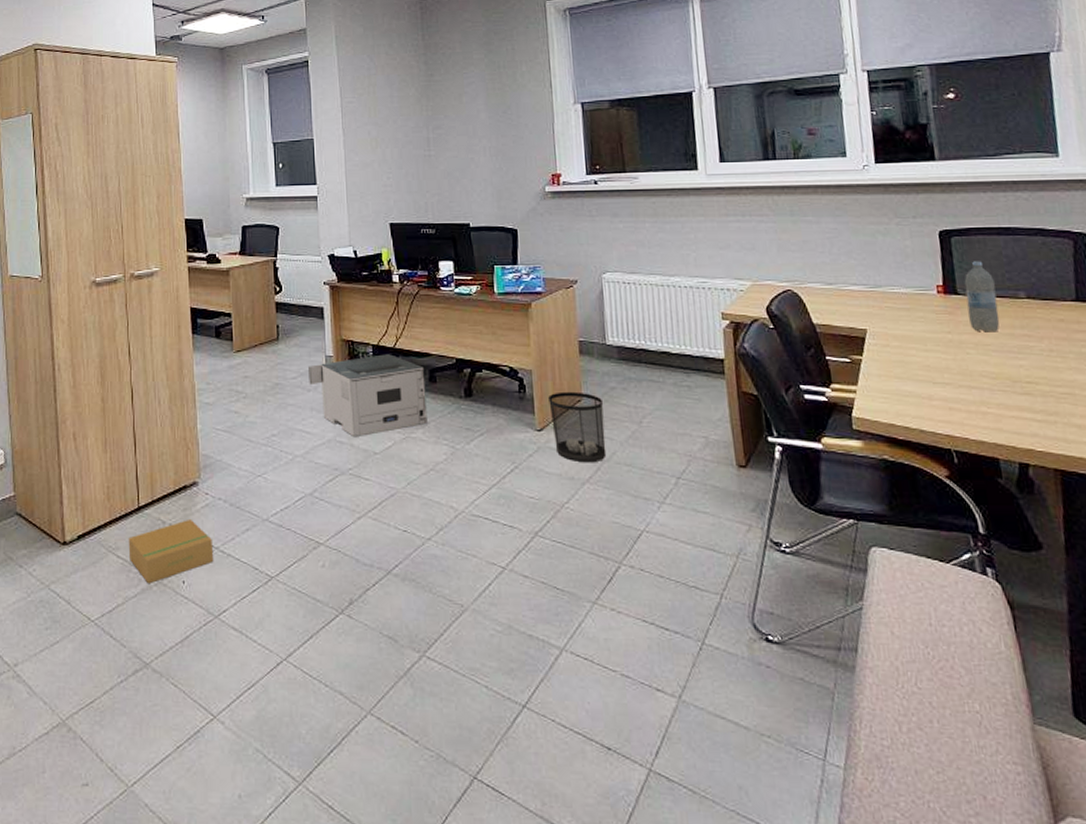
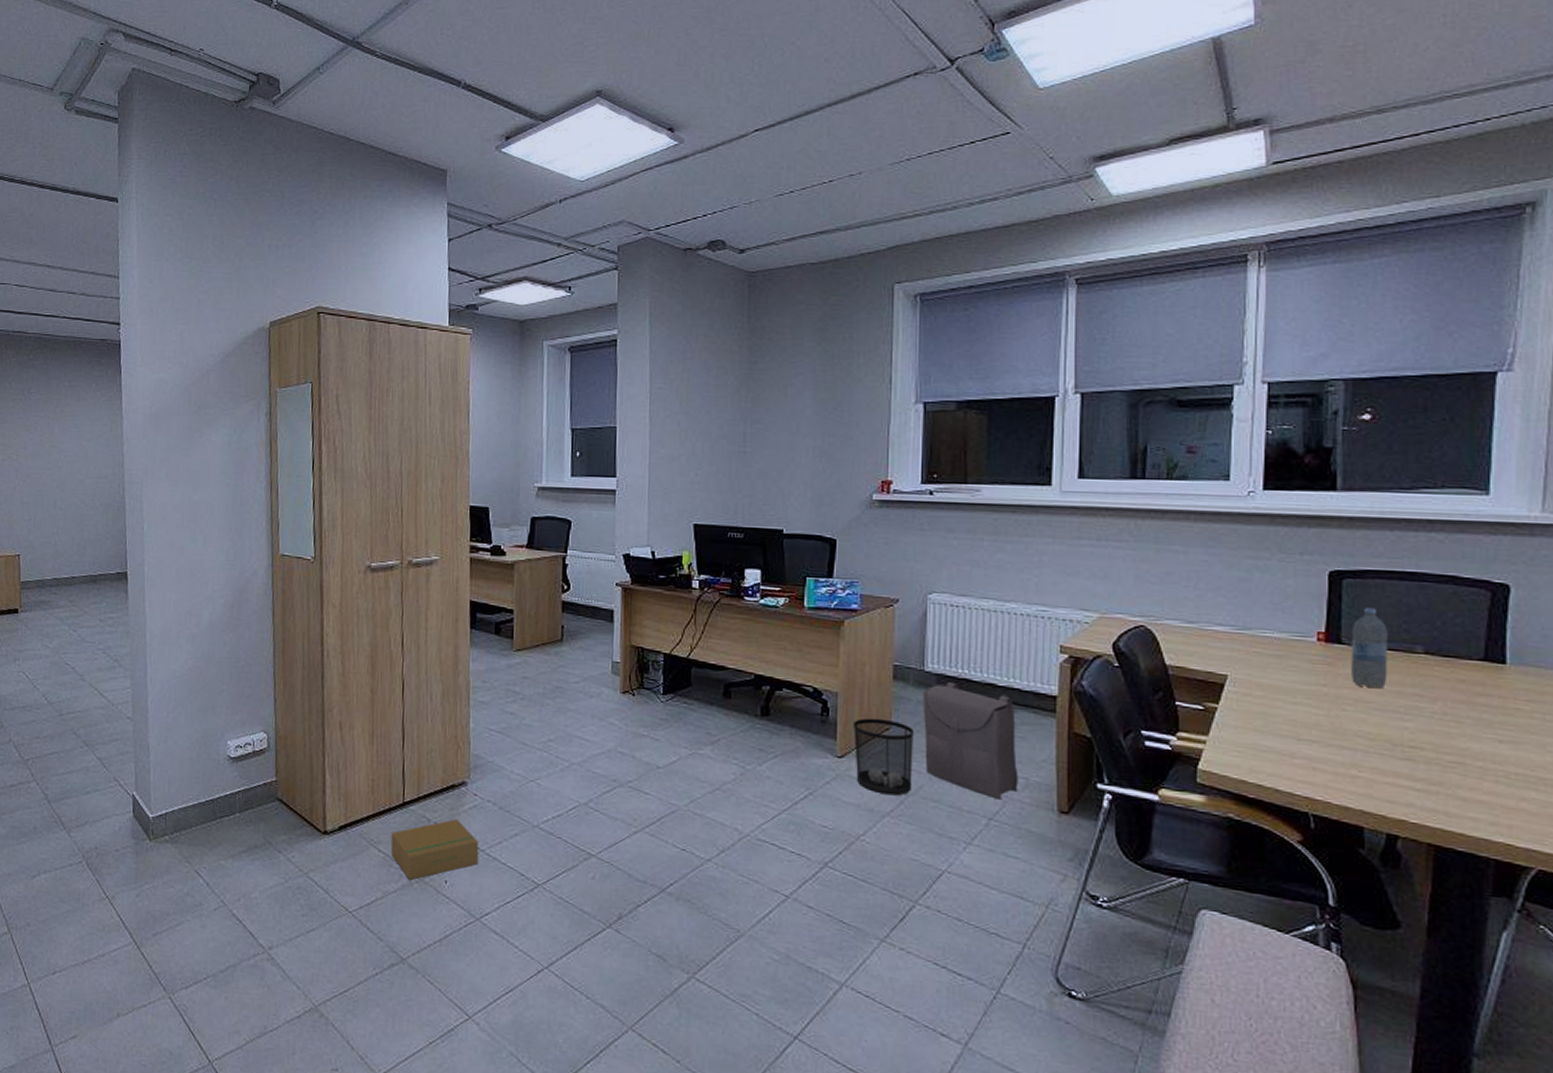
printer: present [308,354,428,438] -> none [592,664,719,749]
backpack: none [606,353,700,459] -> present [922,682,1019,800]

